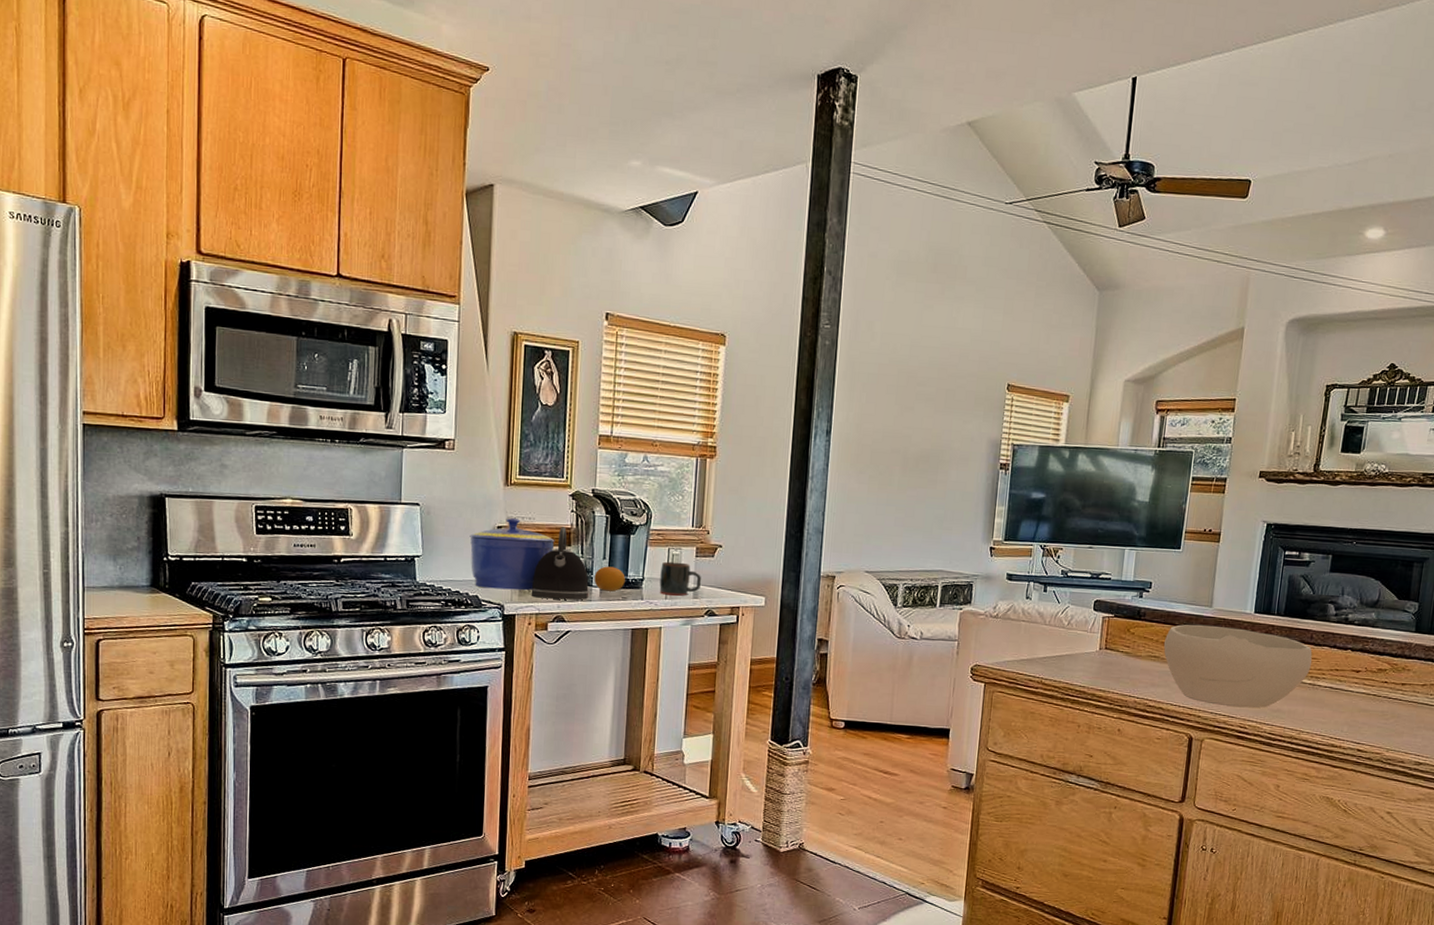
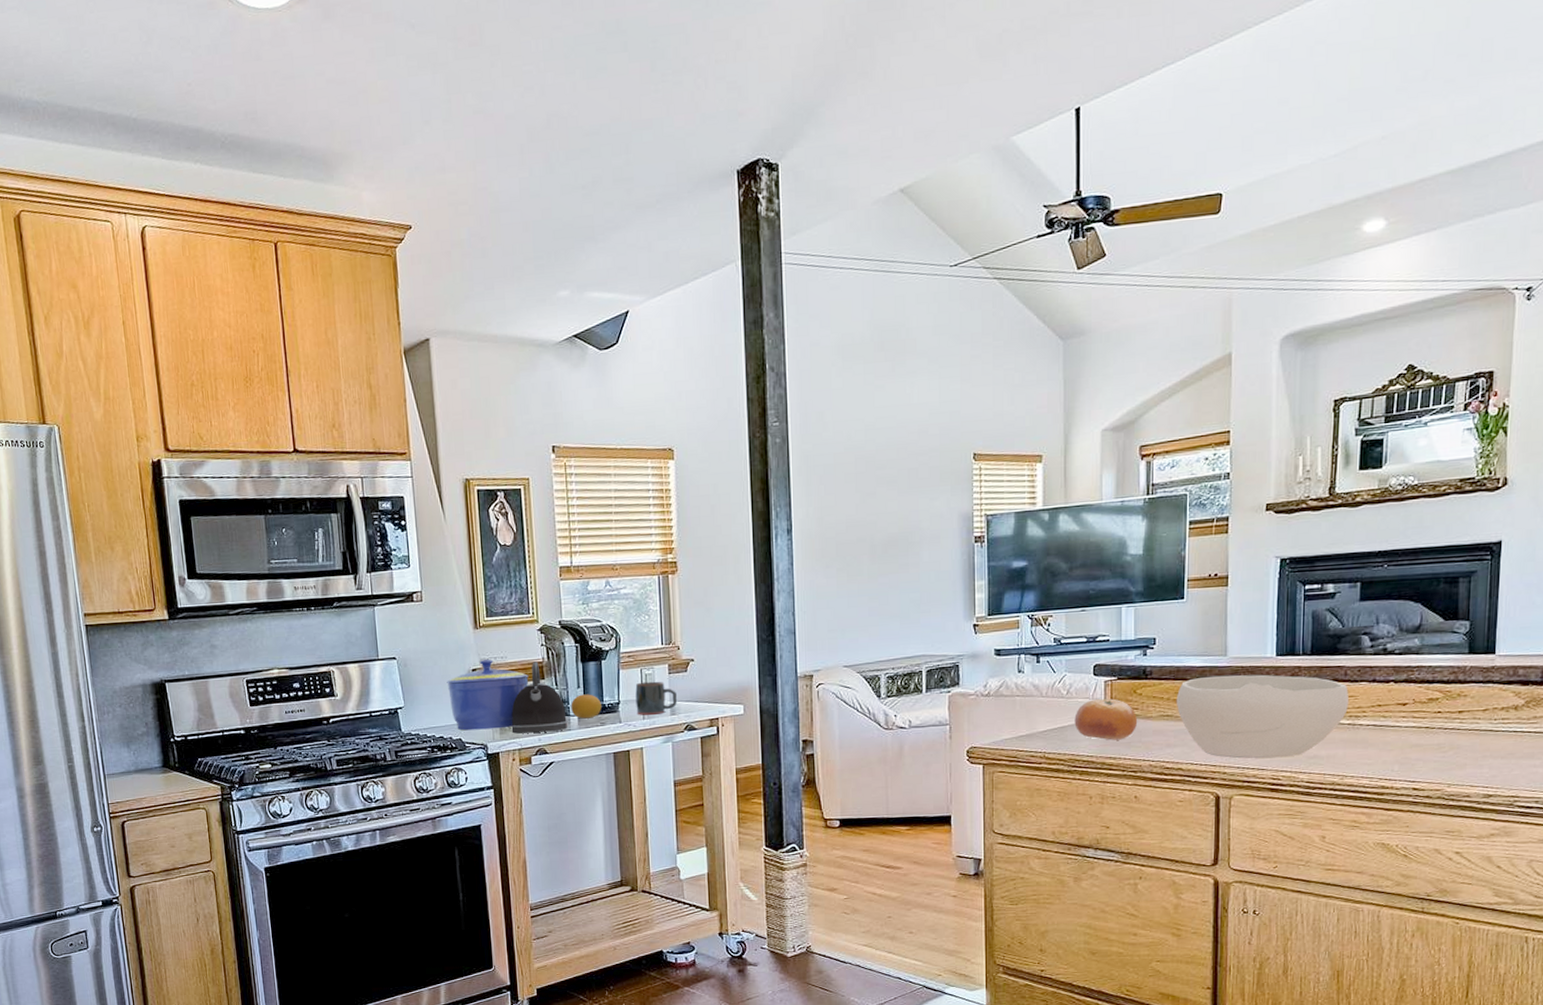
fruit: none [1071,633,1129,674] -> present [1074,699,1138,741]

